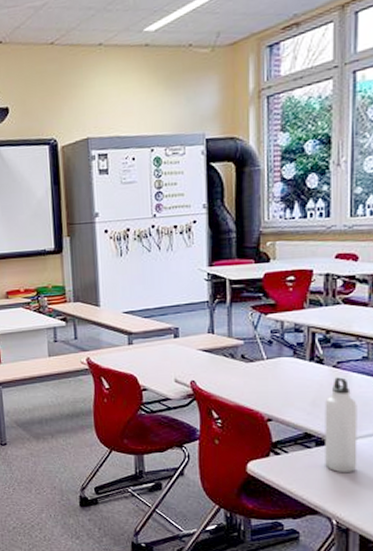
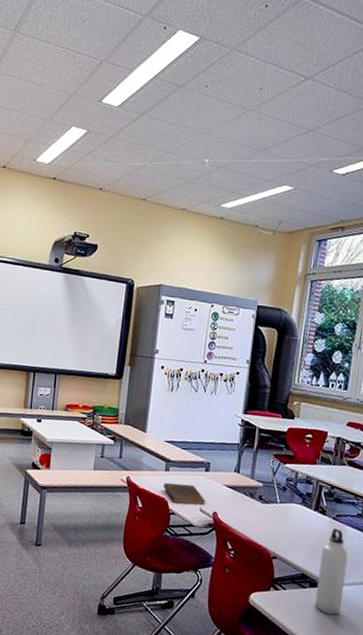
book: none [129,356,180,378] -> present [163,482,205,505]

